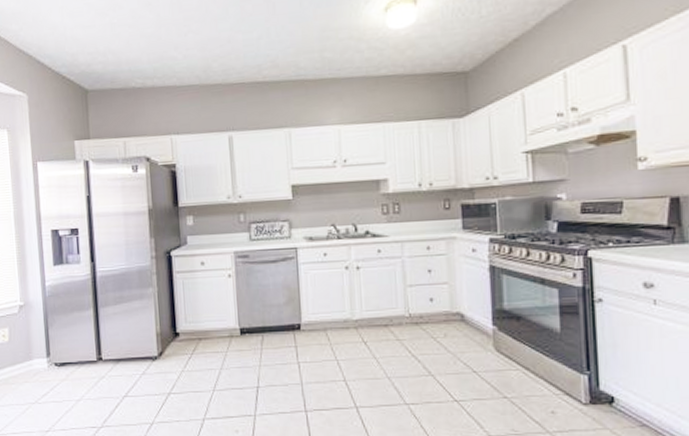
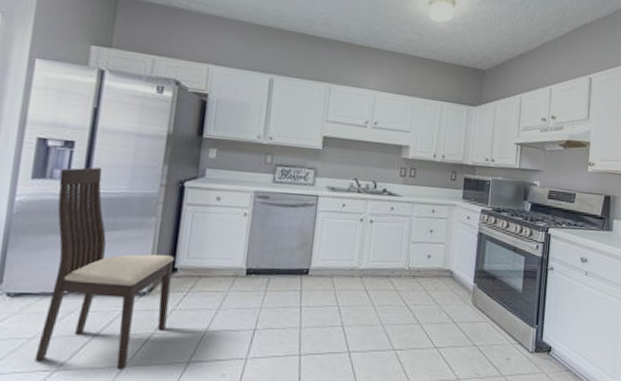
chair: none [73,249,179,426] -> present [35,167,175,369]

